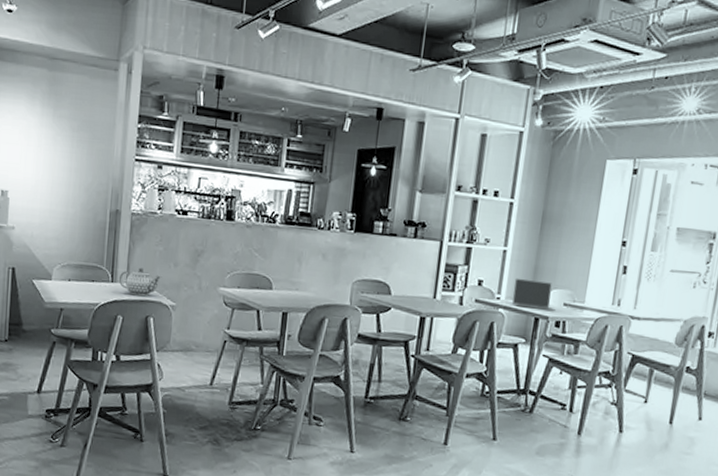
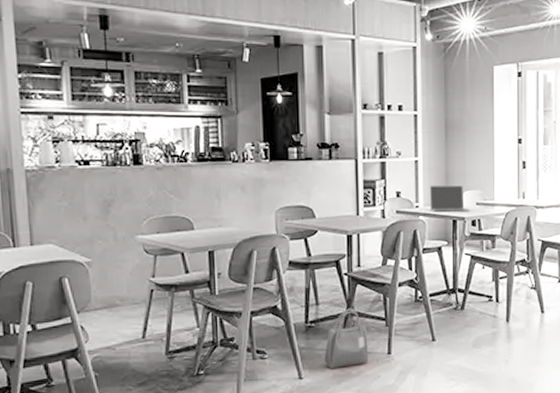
teapot: present [118,267,162,297] -> none [21,227,71,258]
handbag: none [378,391,426,450] -> present [324,308,369,369]

